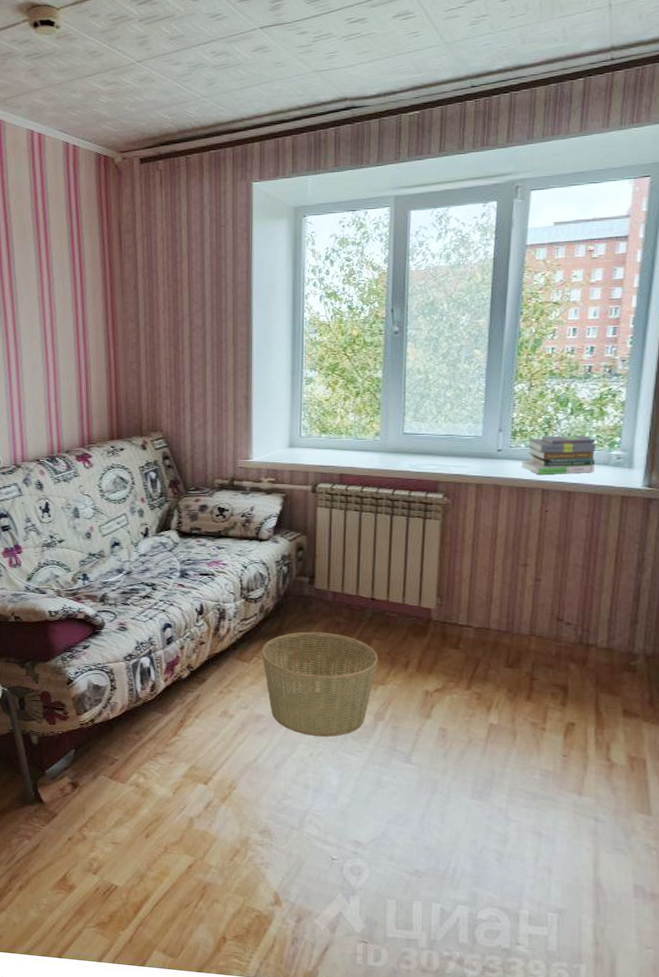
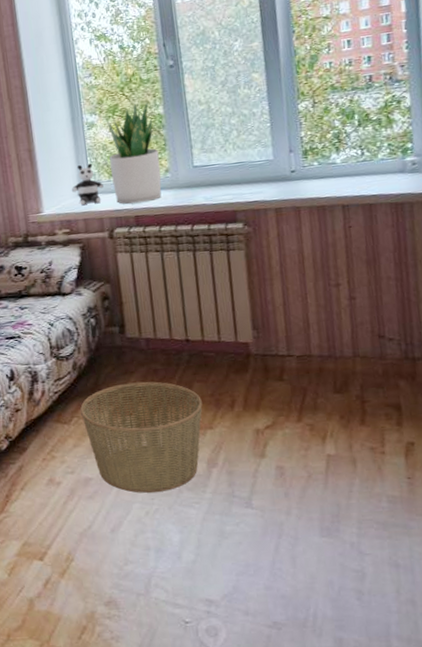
stuffed animal: none [281,417,313,458] -> present [71,163,104,206]
planter: none [323,365,374,462] -> present [107,102,162,205]
books: present [521,435,596,475] -> none [317,145,392,192]

